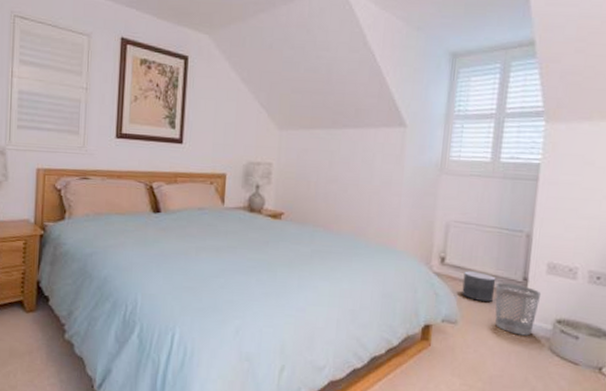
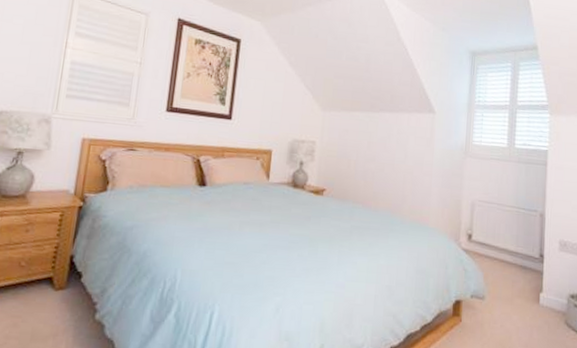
planter: present [462,271,496,303] -> none [487,247,517,278]
wastebasket: present [495,282,542,336] -> none [516,259,556,311]

